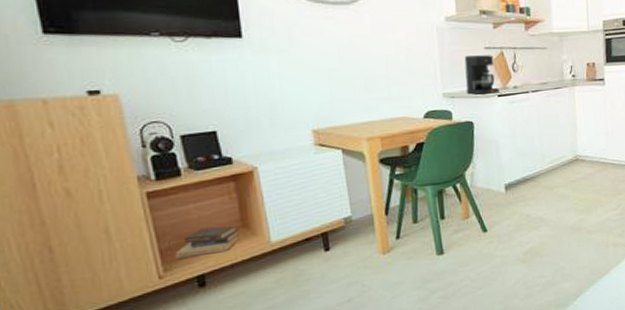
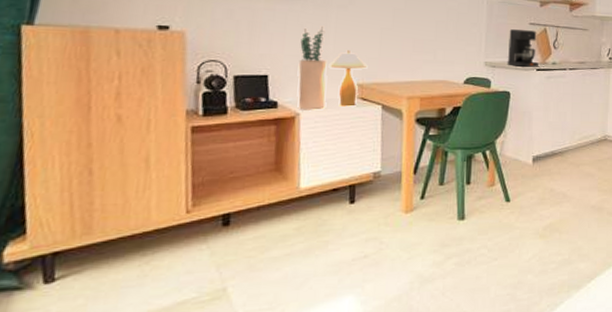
books: present [174,226,239,259] -> none [205,167,271,195]
vase: none [244,74,283,164] -> present [298,27,327,110]
table lamp: none [280,96,319,155] -> present [330,50,367,107]

